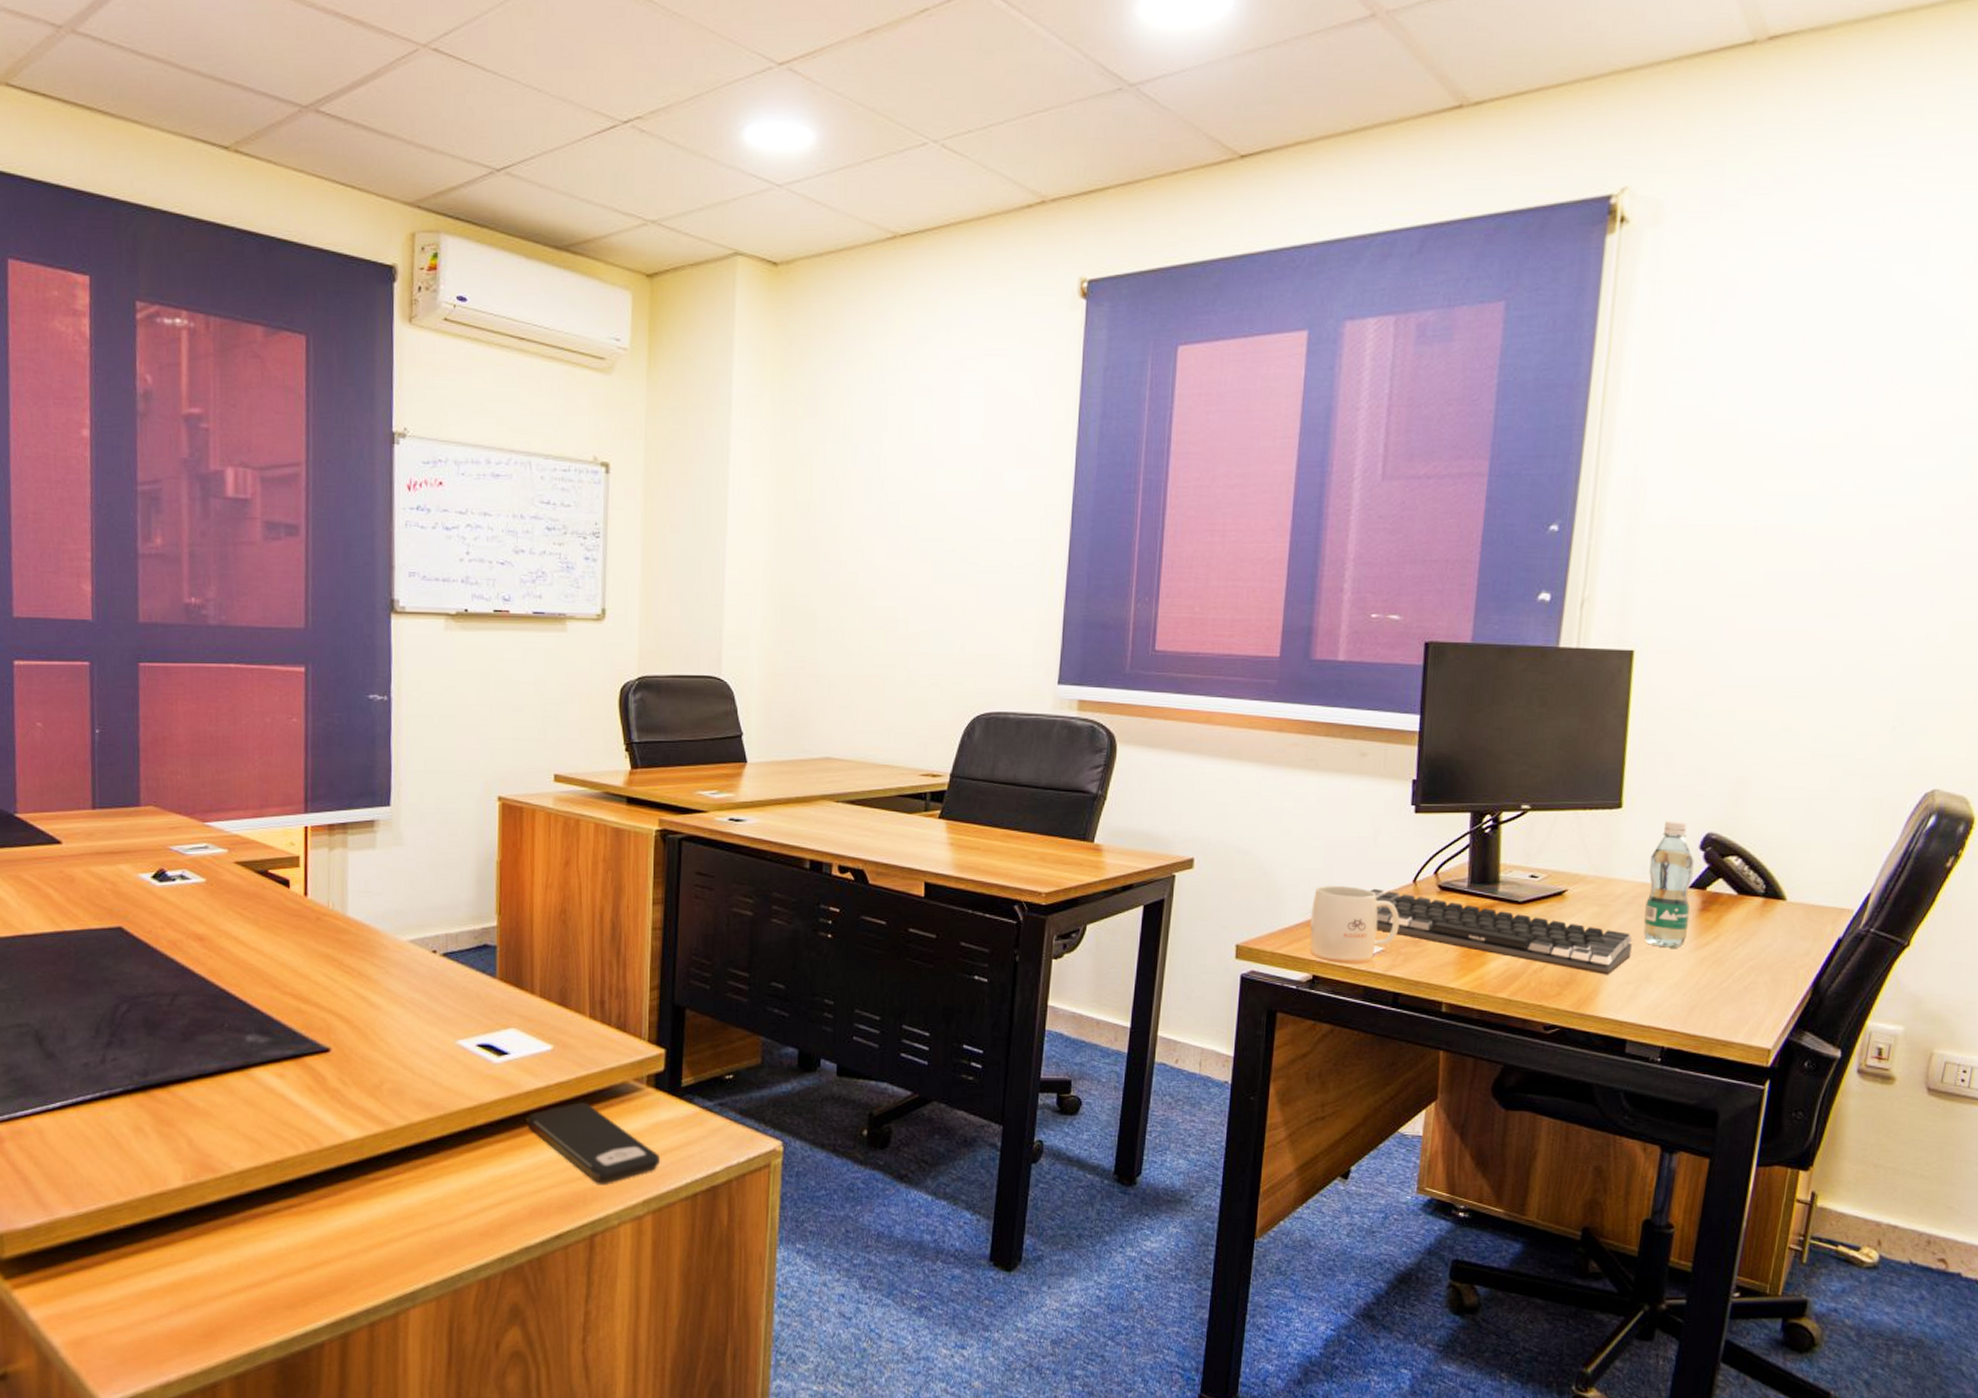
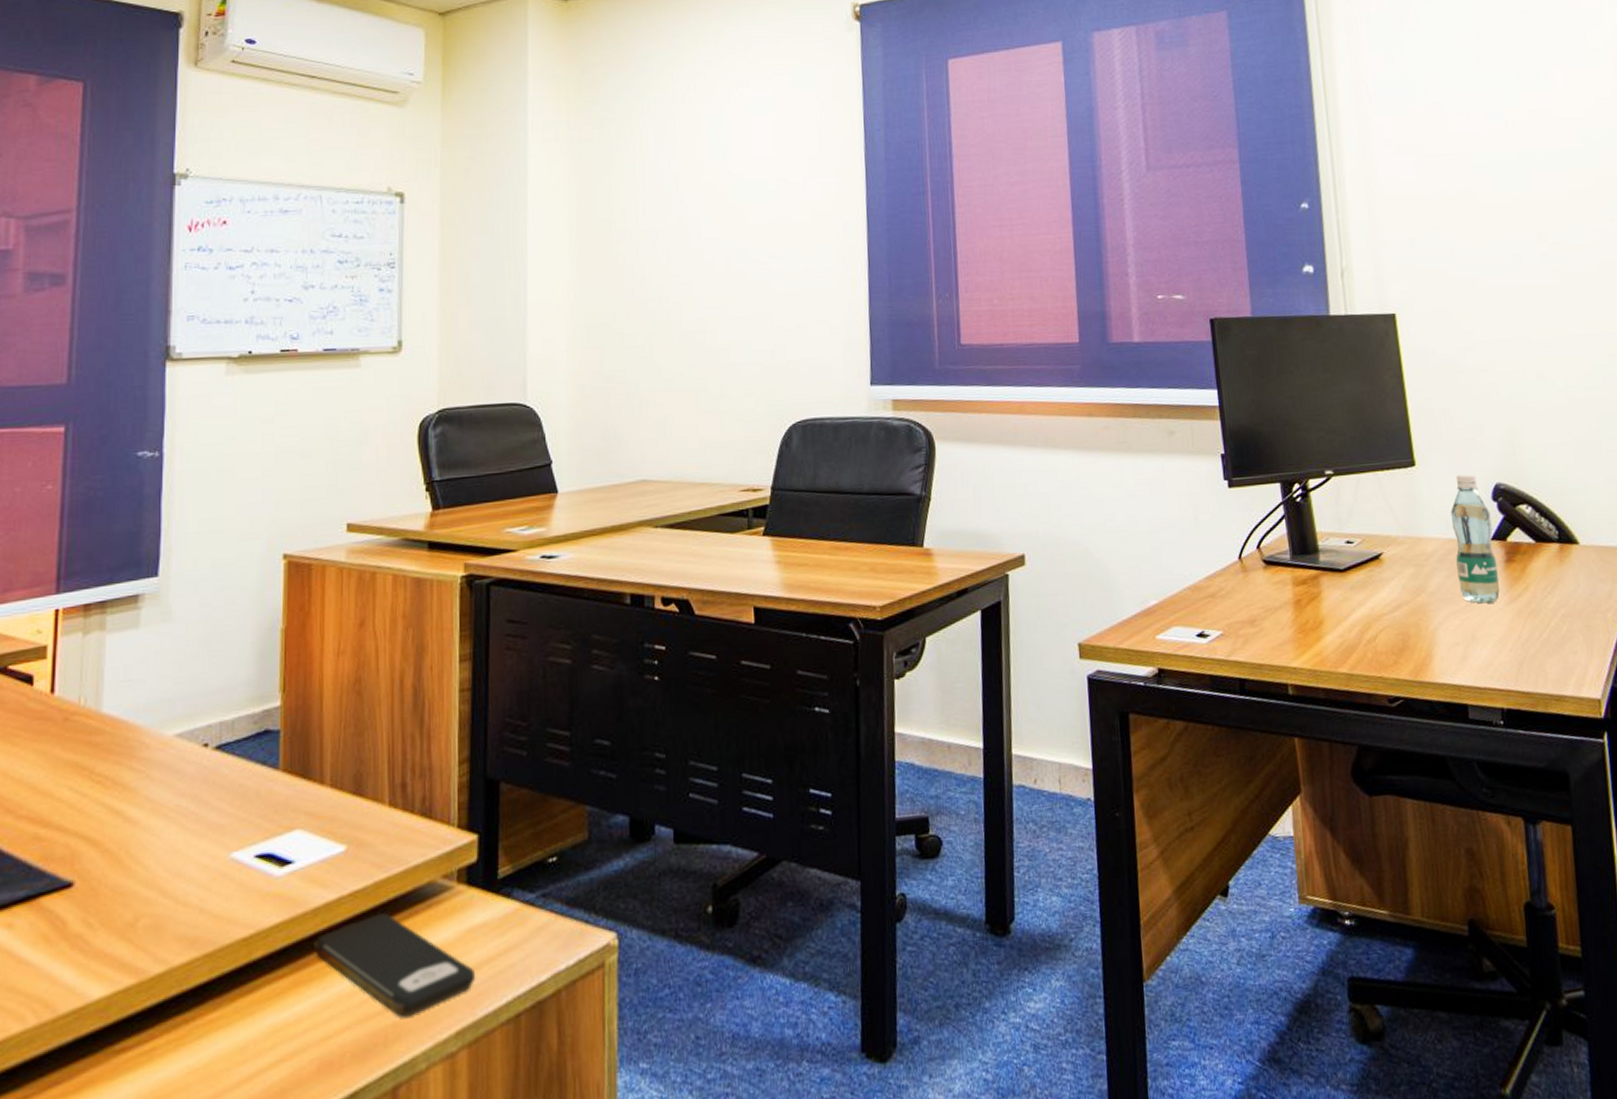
mug: present [1310,885,1400,964] -> none [1146,569,1234,654]
computer keyboard: present [1370,888,1632,976] -> none [1200,569,1454,639]

